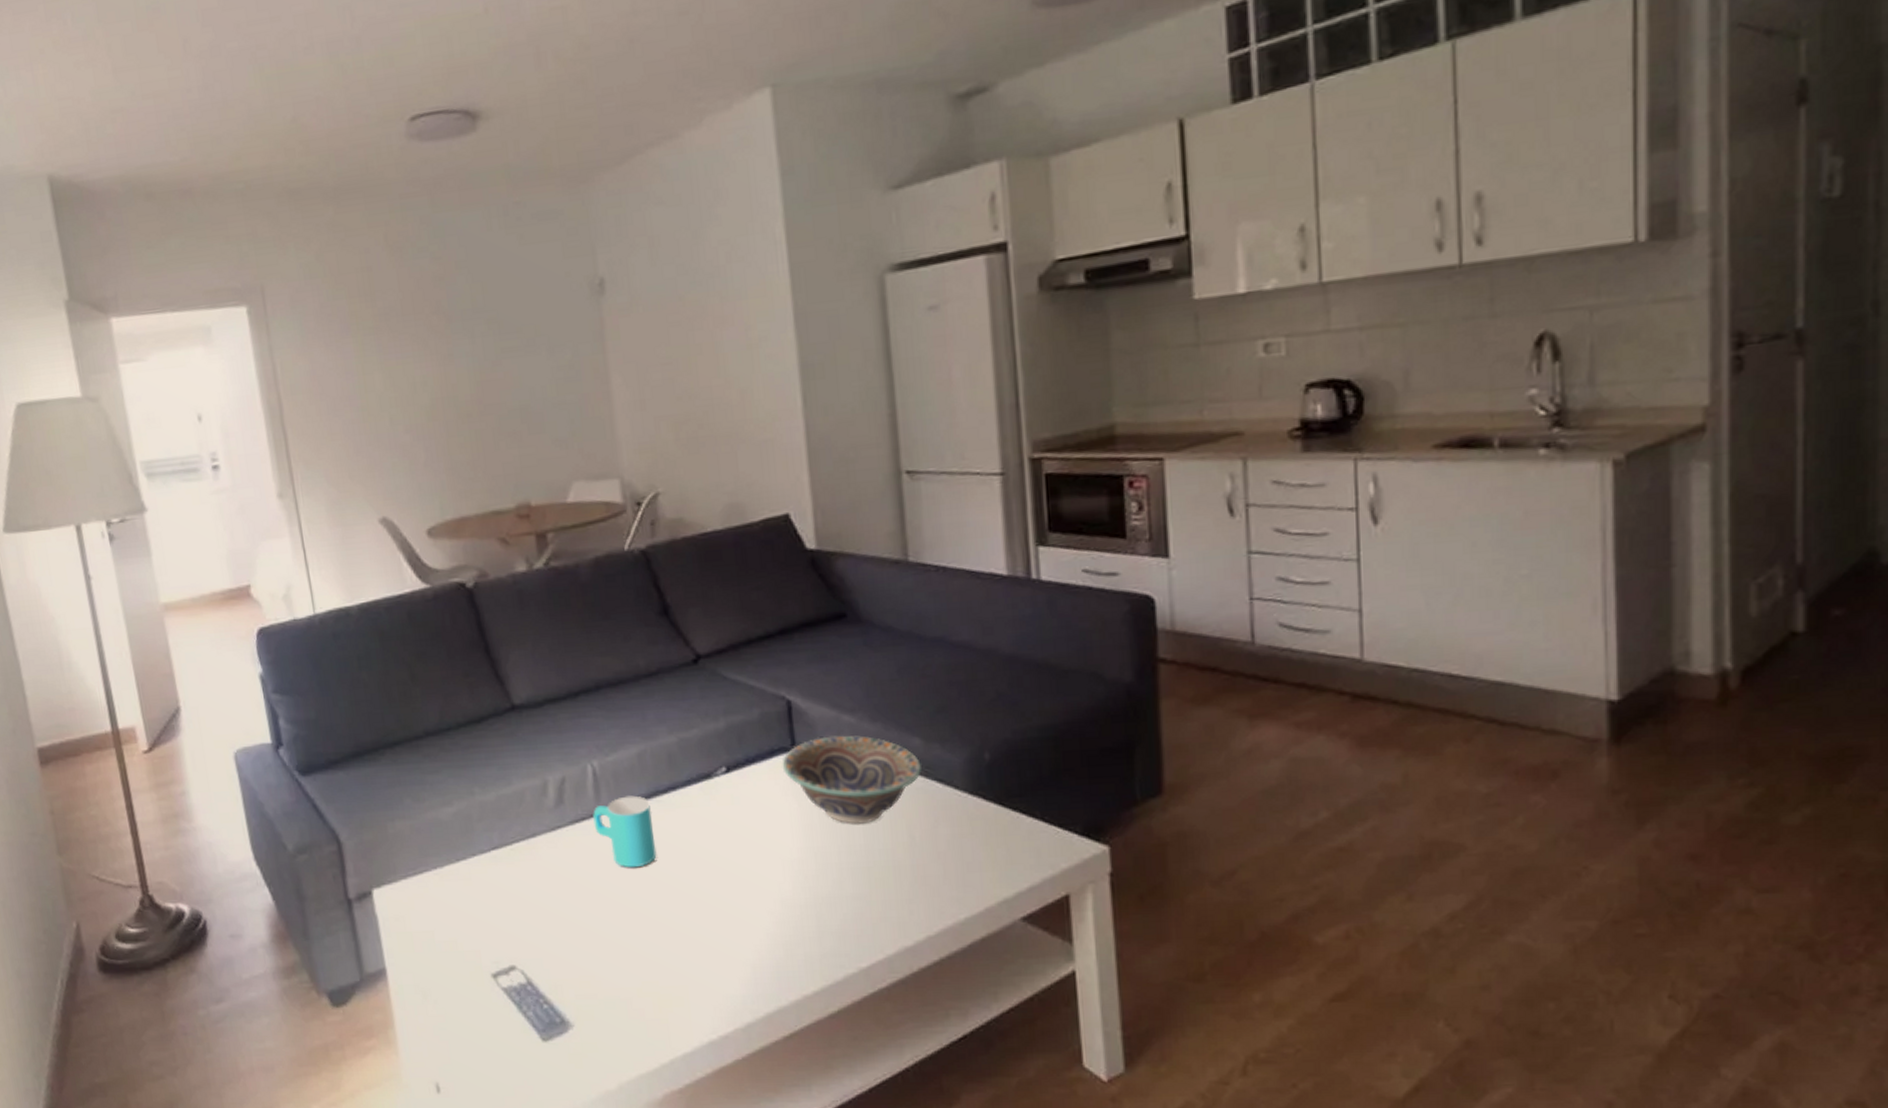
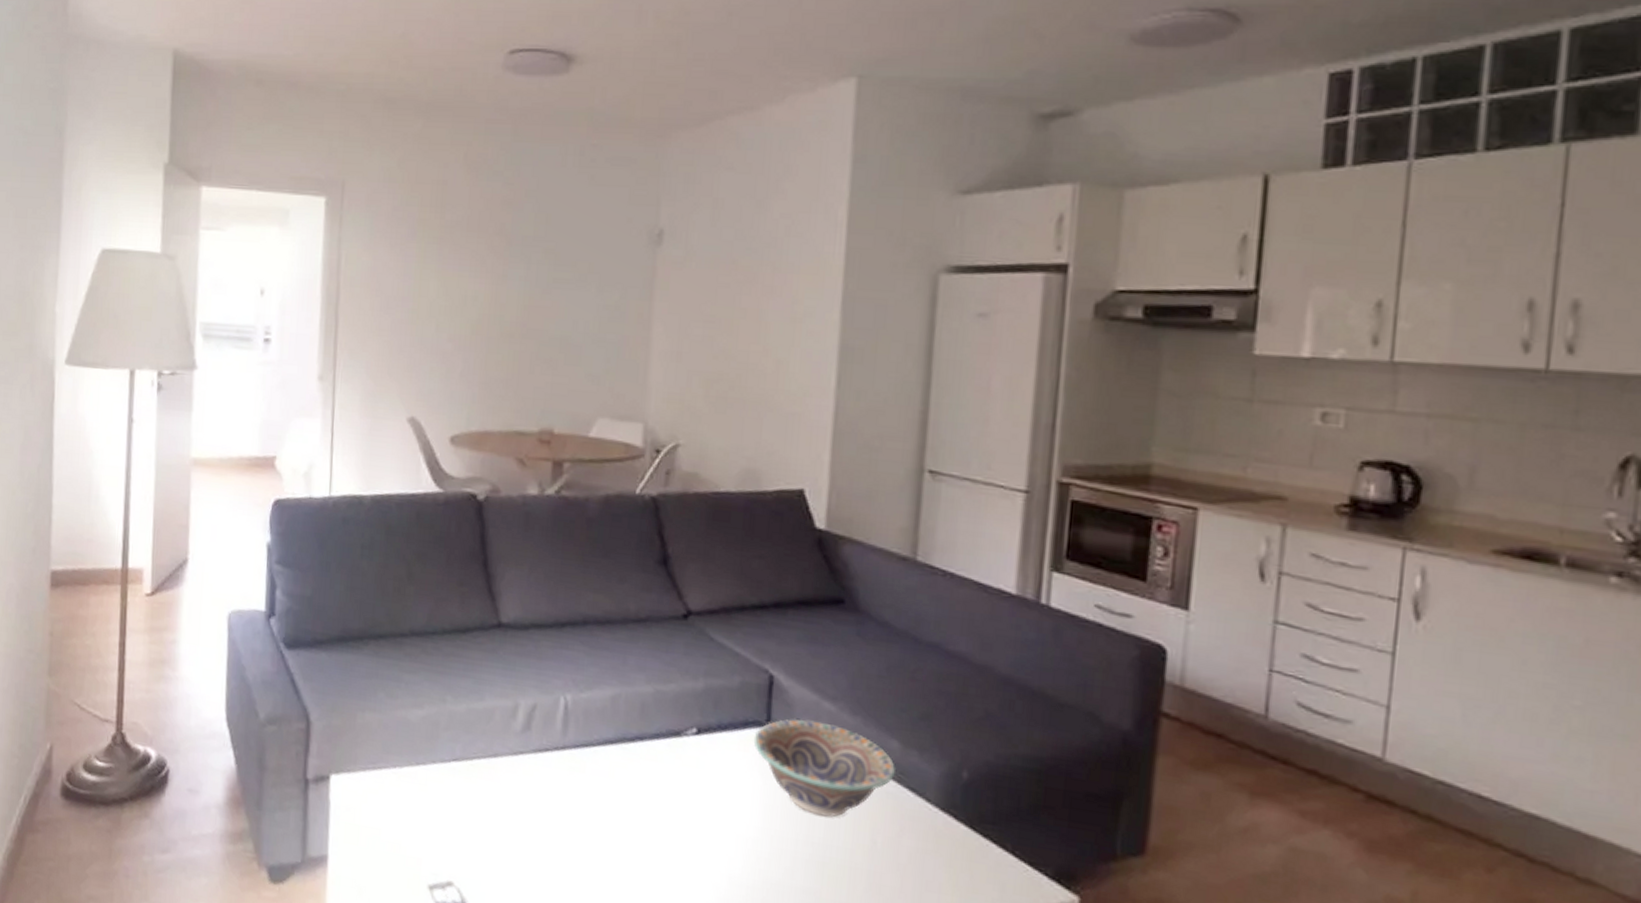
cup: present [593,795,657,868] -> none [556,736,616,811]

